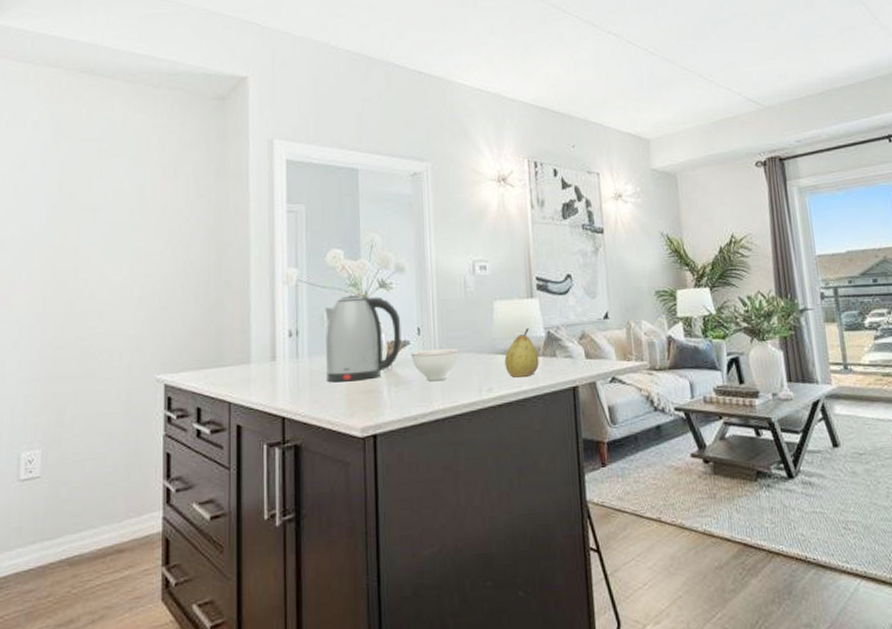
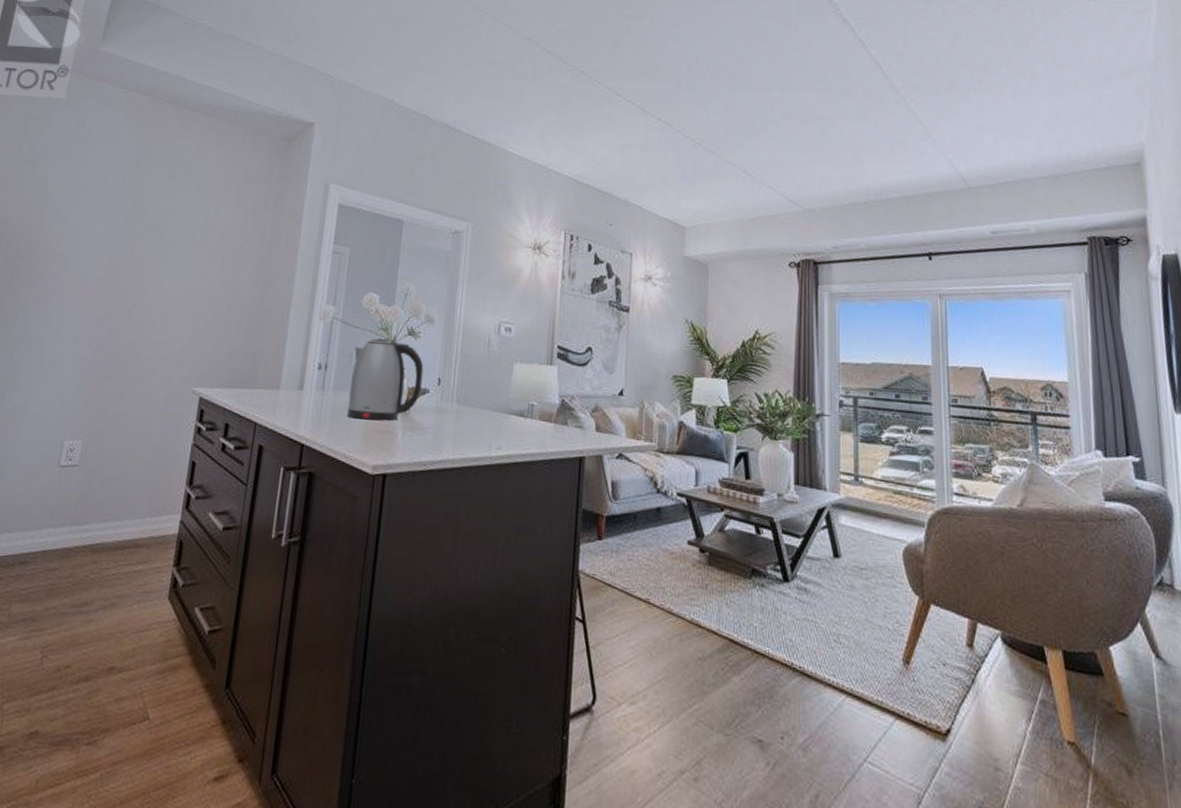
bowl: present [410,348,459,382] -> none [428,399,475,432]
fruit: present [504,329,540,378] -> none [516,394,551,441]

